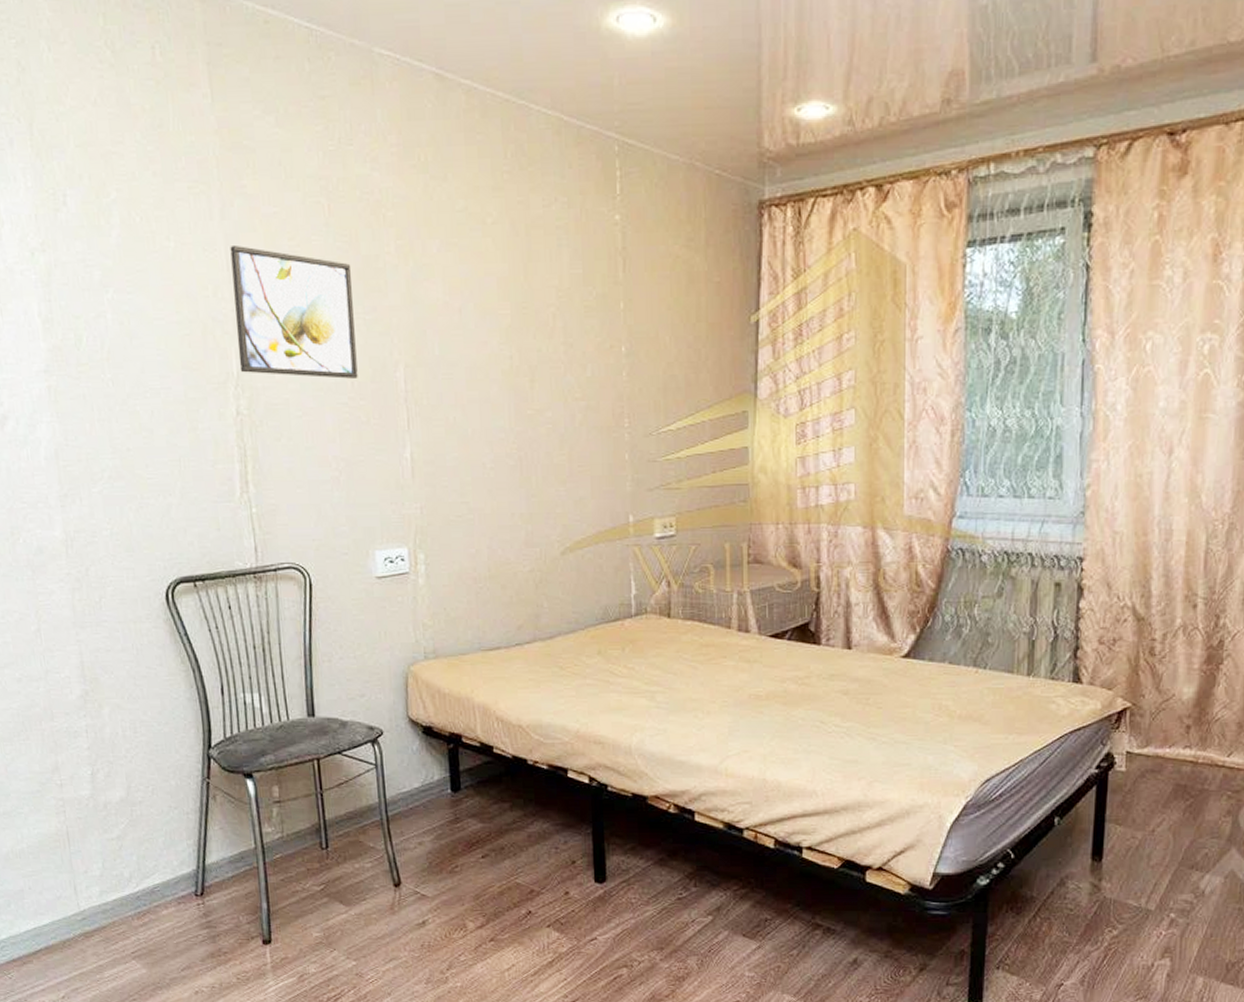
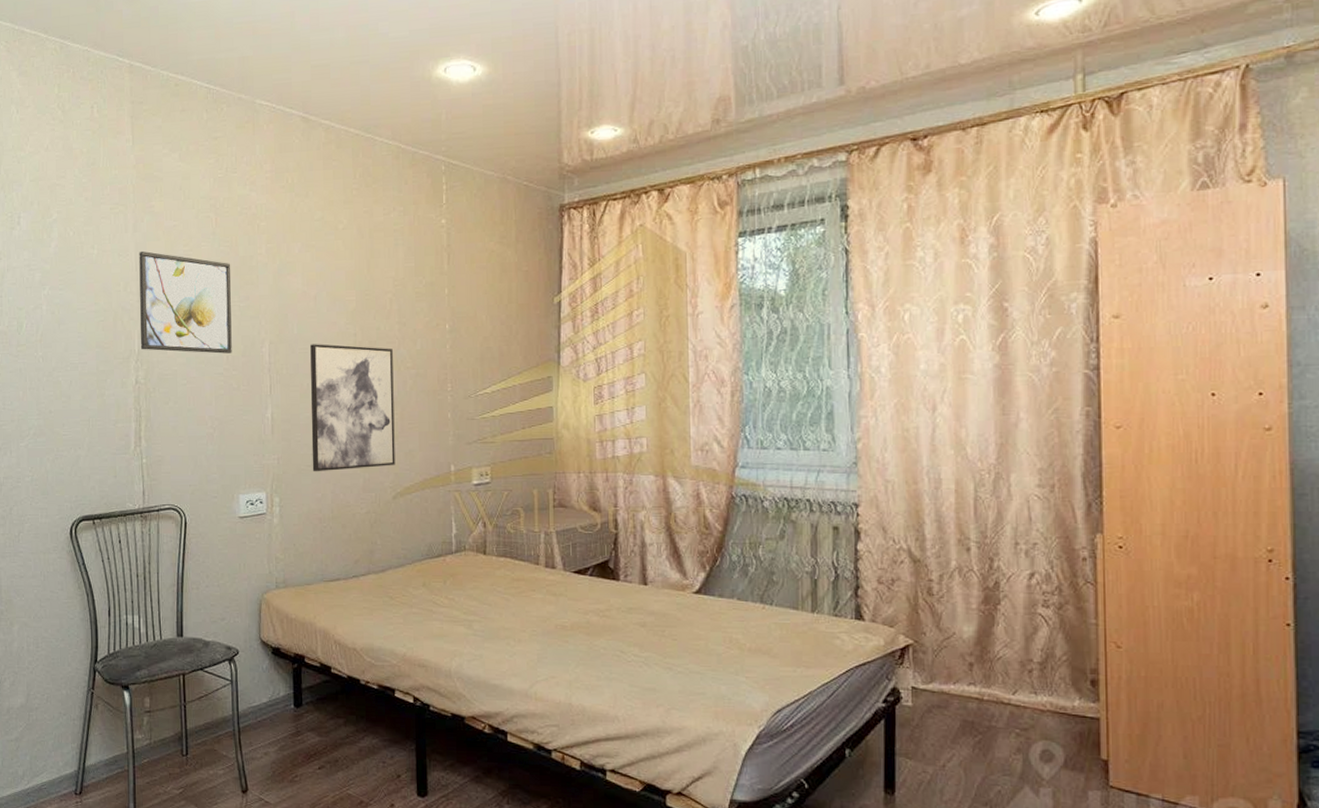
wall art: none [456,368,563,524] -> present [310,344,395,472]

